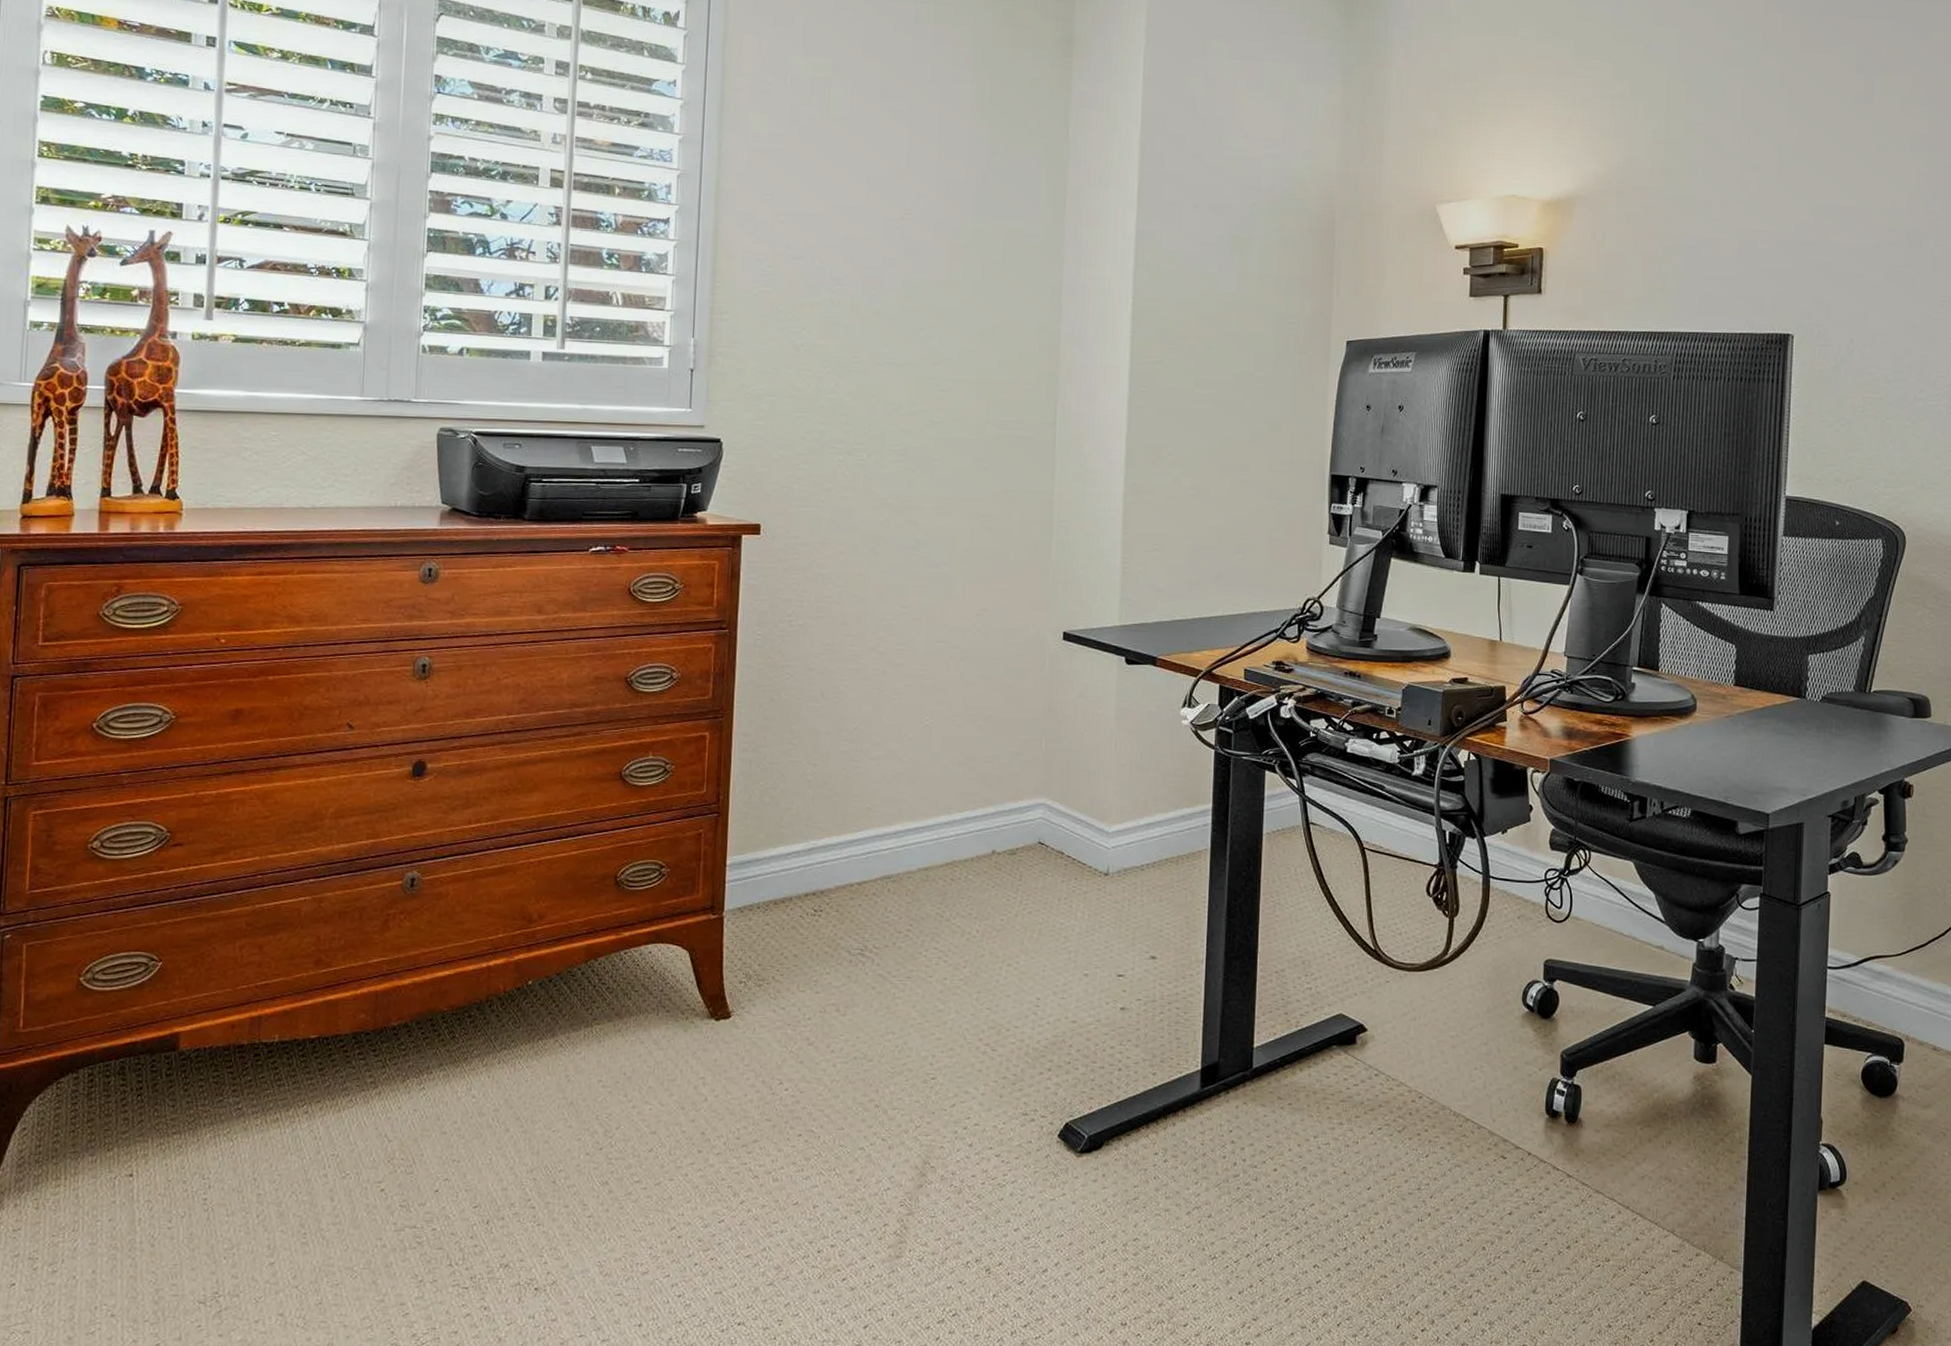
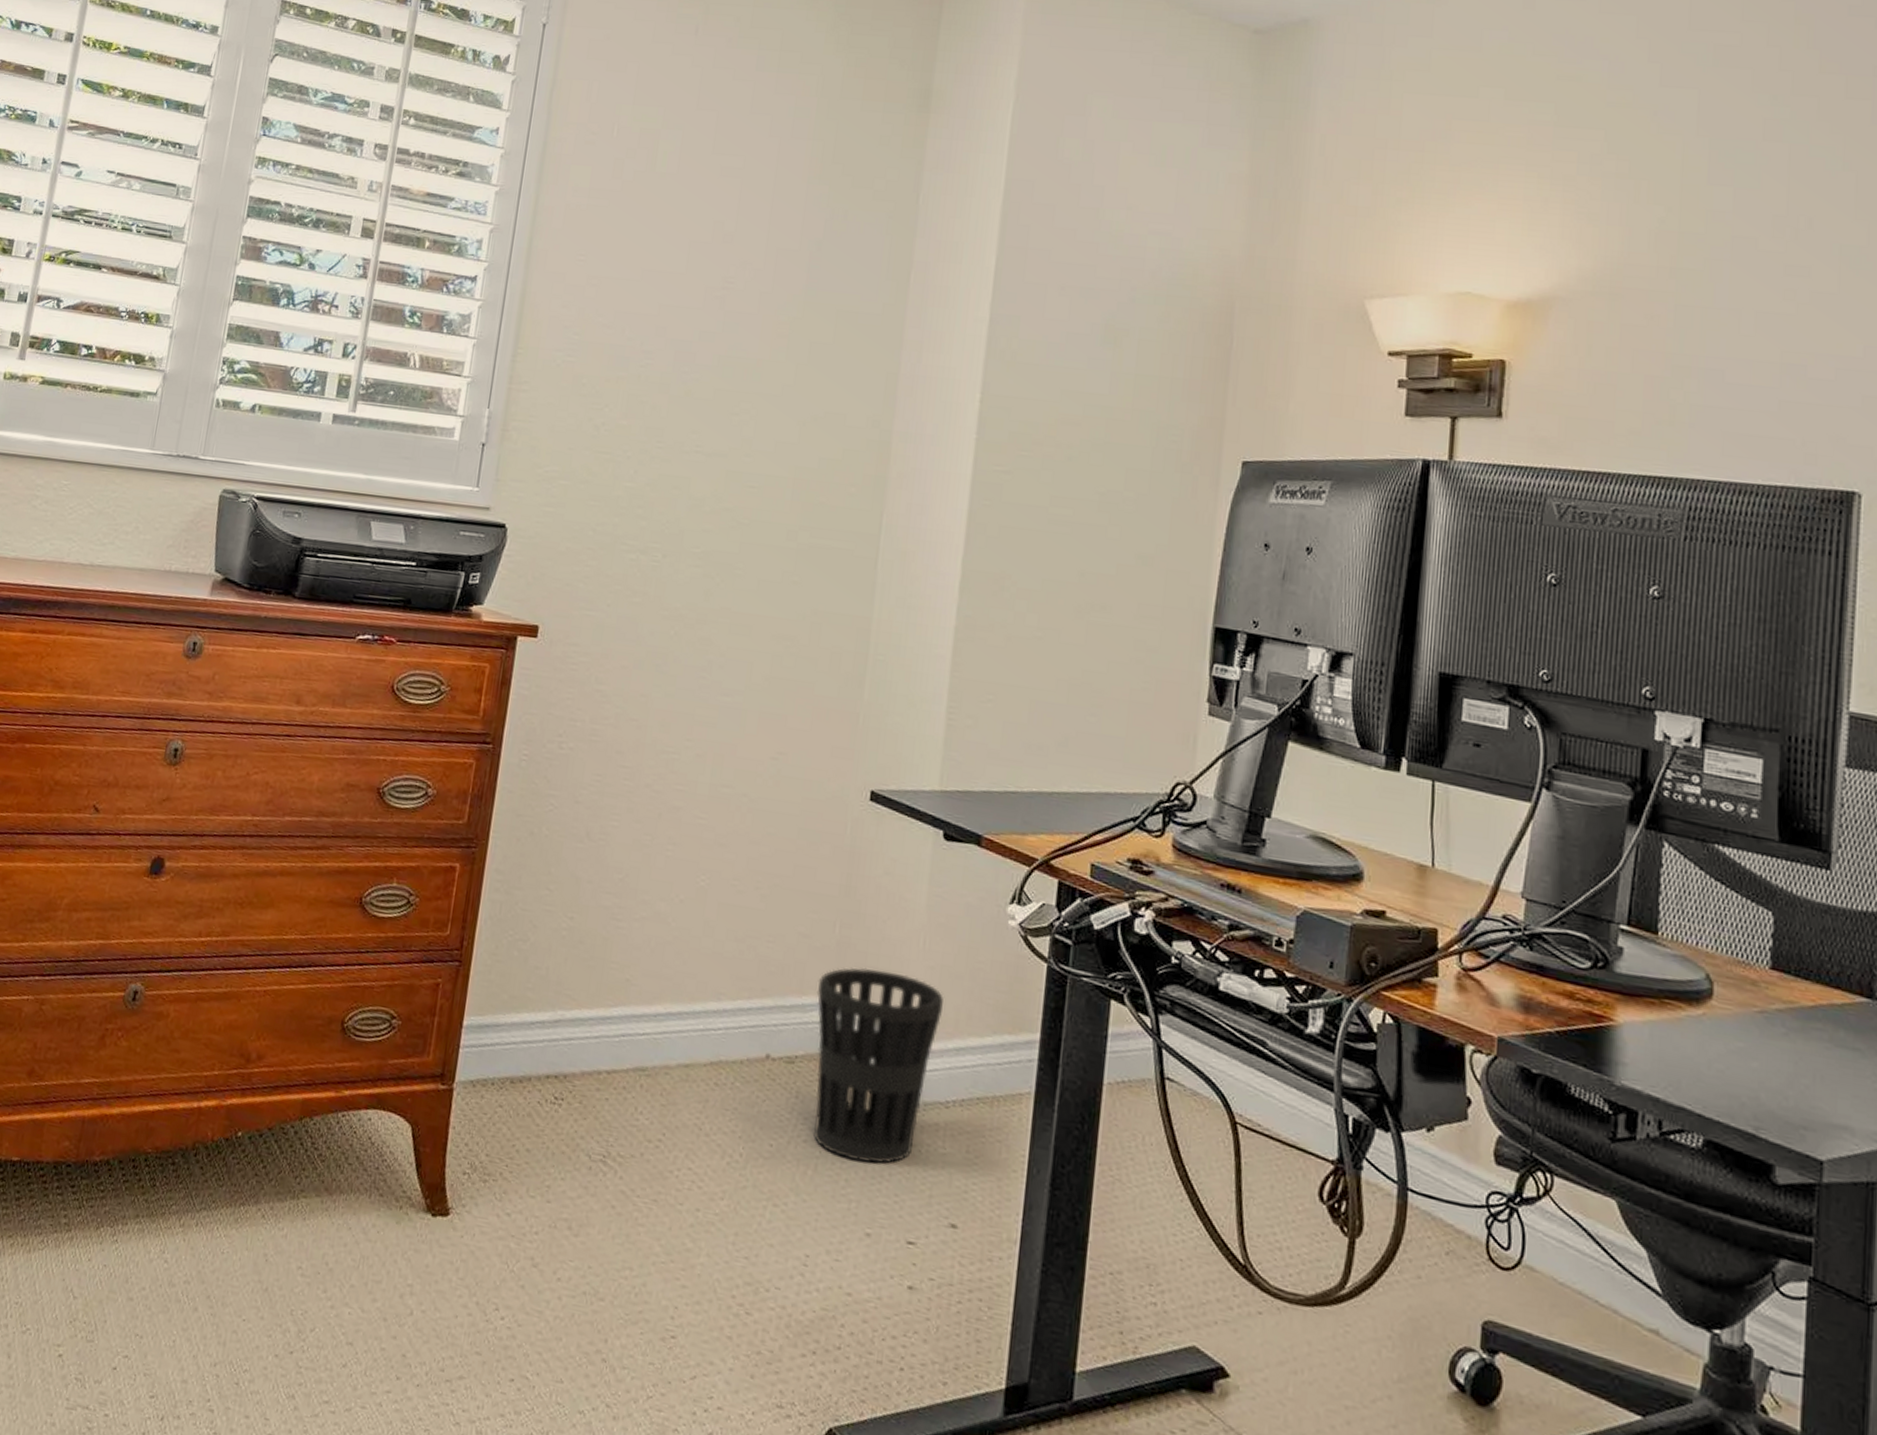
wastebasket: none [1030,772,1134,922] -> present [813,967,943,1164]

